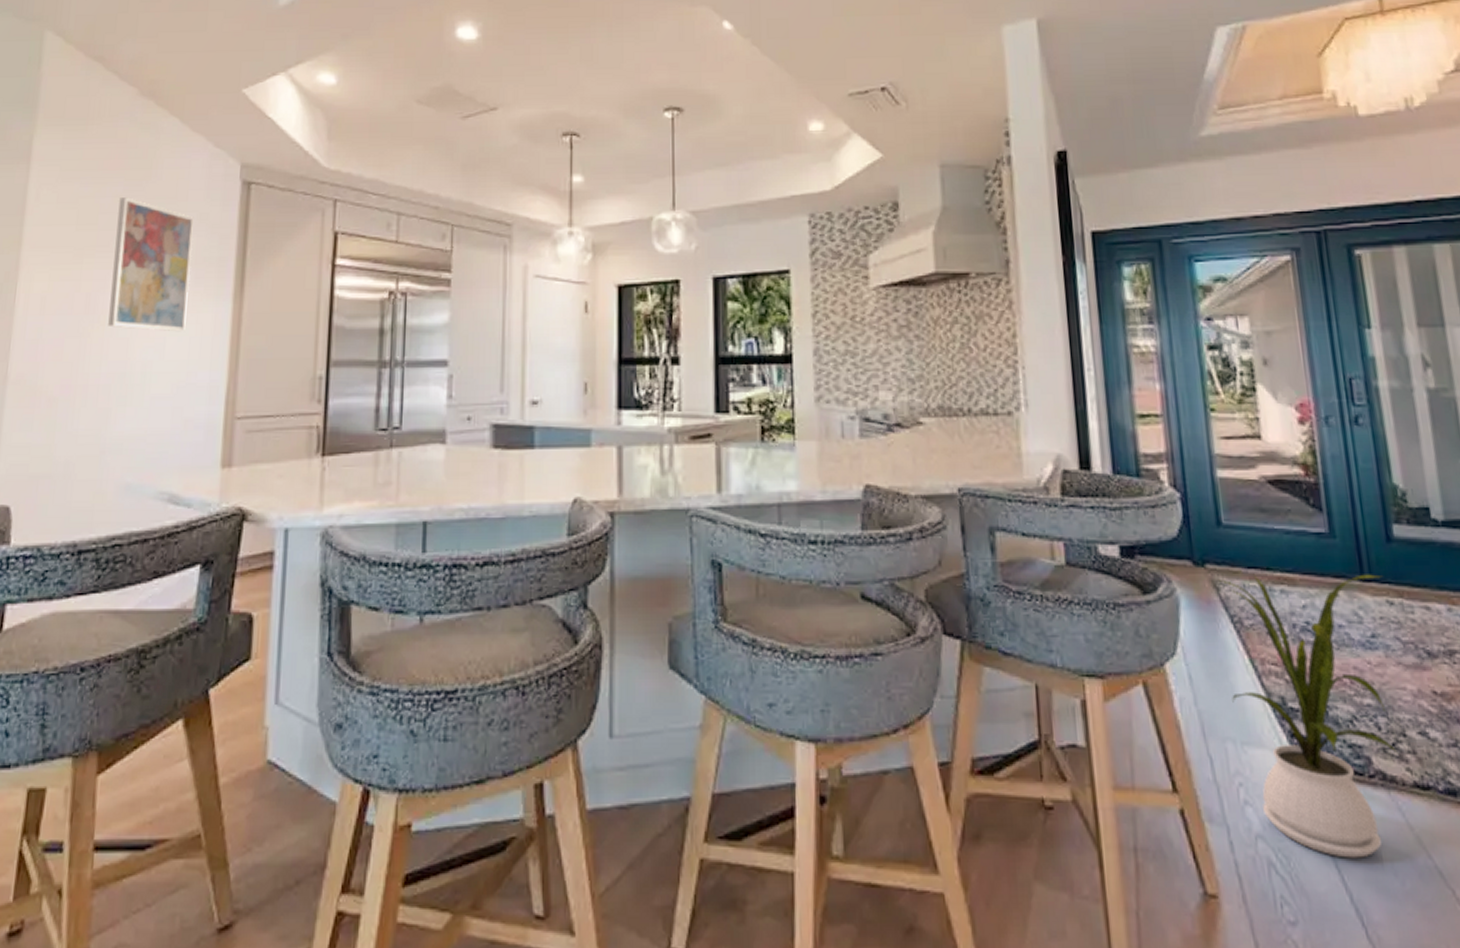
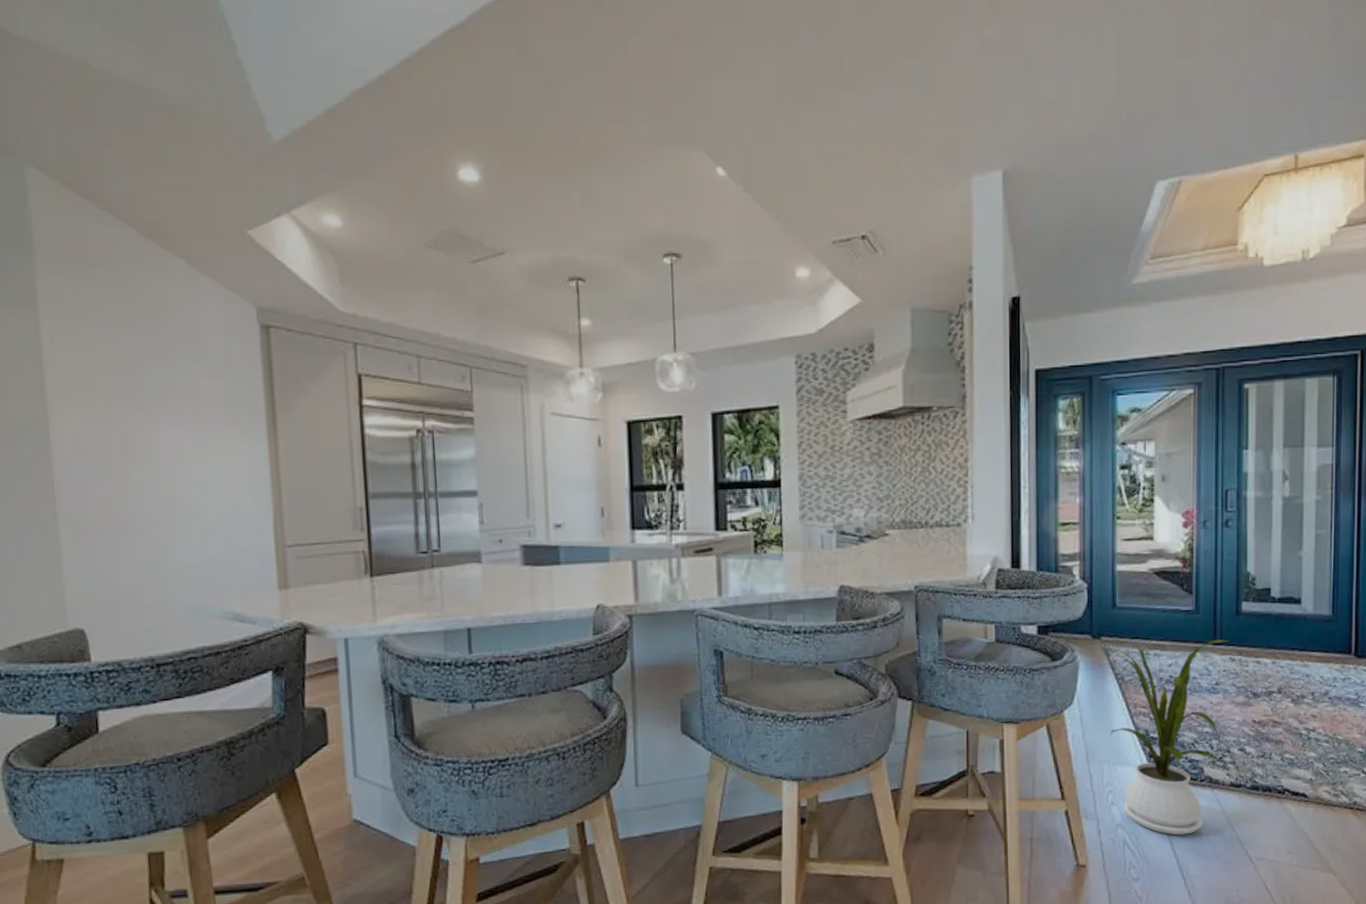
wall art: present [108,197,194,332] -> none [138,341,225,470]

